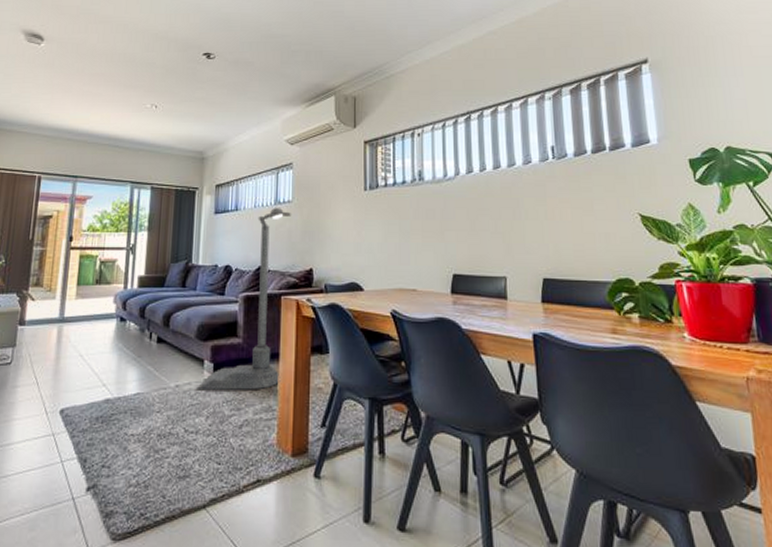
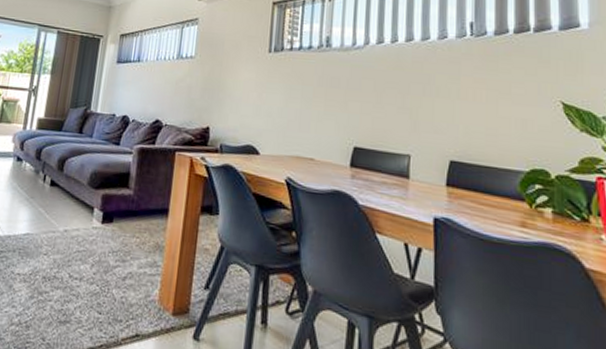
street lamp: present [195,207,292,391] -> none [83,61,194,244]

